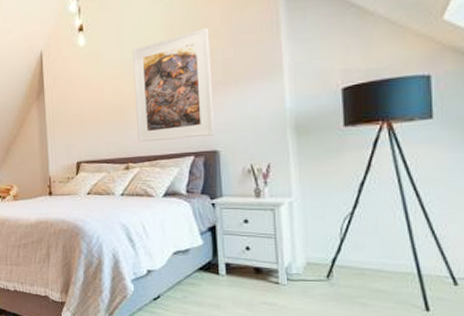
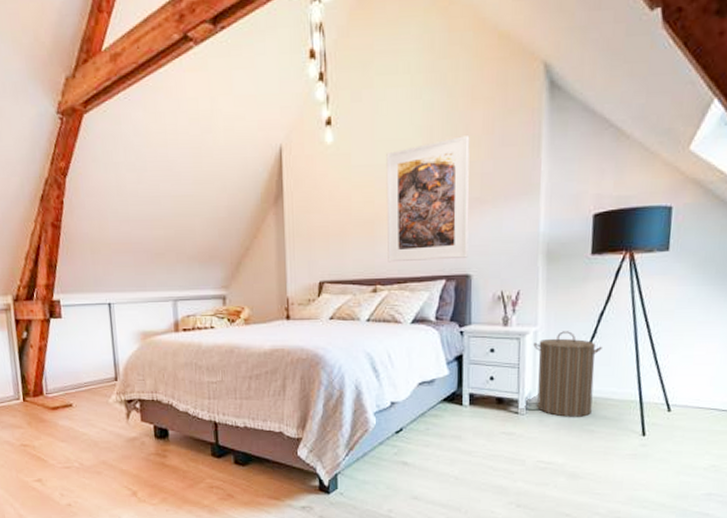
laundry hamper: none [289,201,366,289] -> present [533,331,602,417]

